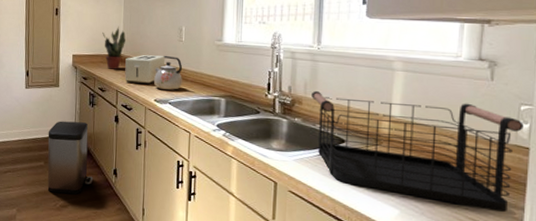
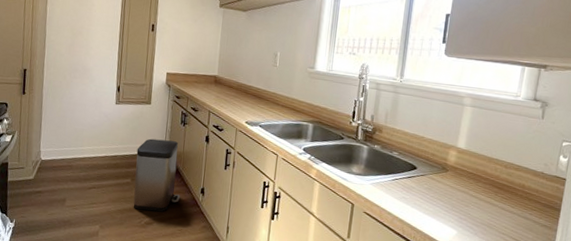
potted plant: present [102,26,126,70] -> none [198,46,222,90]
toaster: present [125,55,166,85] -> none [218,77,259,107]
kettle: present [153,55,183,90] -> none [246,79,275,113]
dish rack: present [312,90,524,213] -> none [391,120,564,234]

